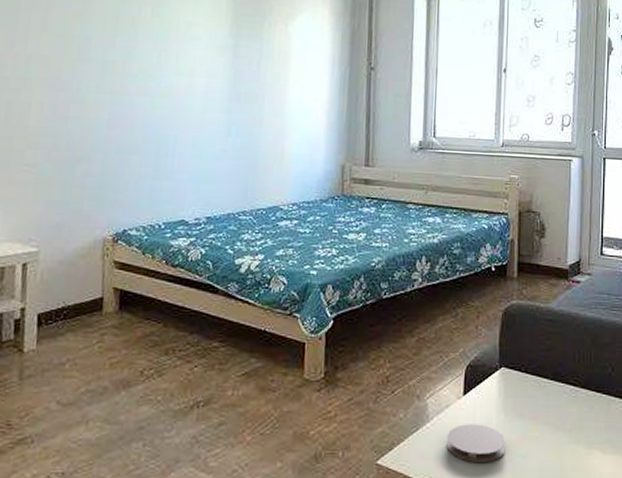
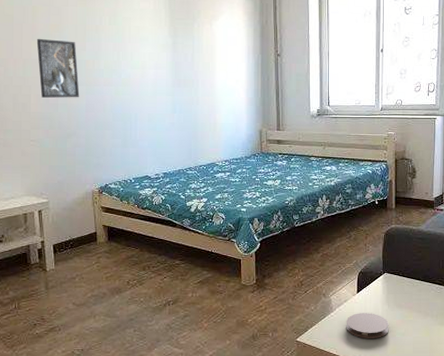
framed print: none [46,28,103,110] -> present [36,38,80,98]

